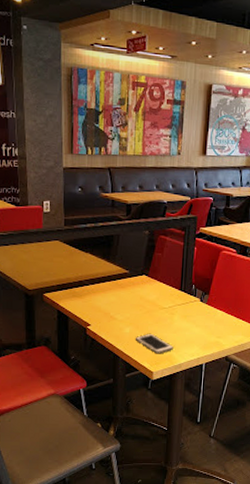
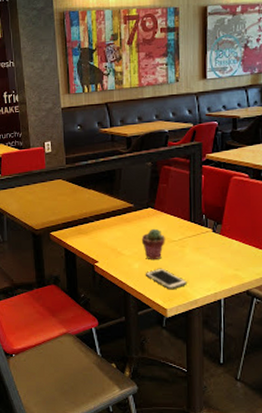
potted succulent: none [134,295,157,326] -> present [141,228,165,260]

